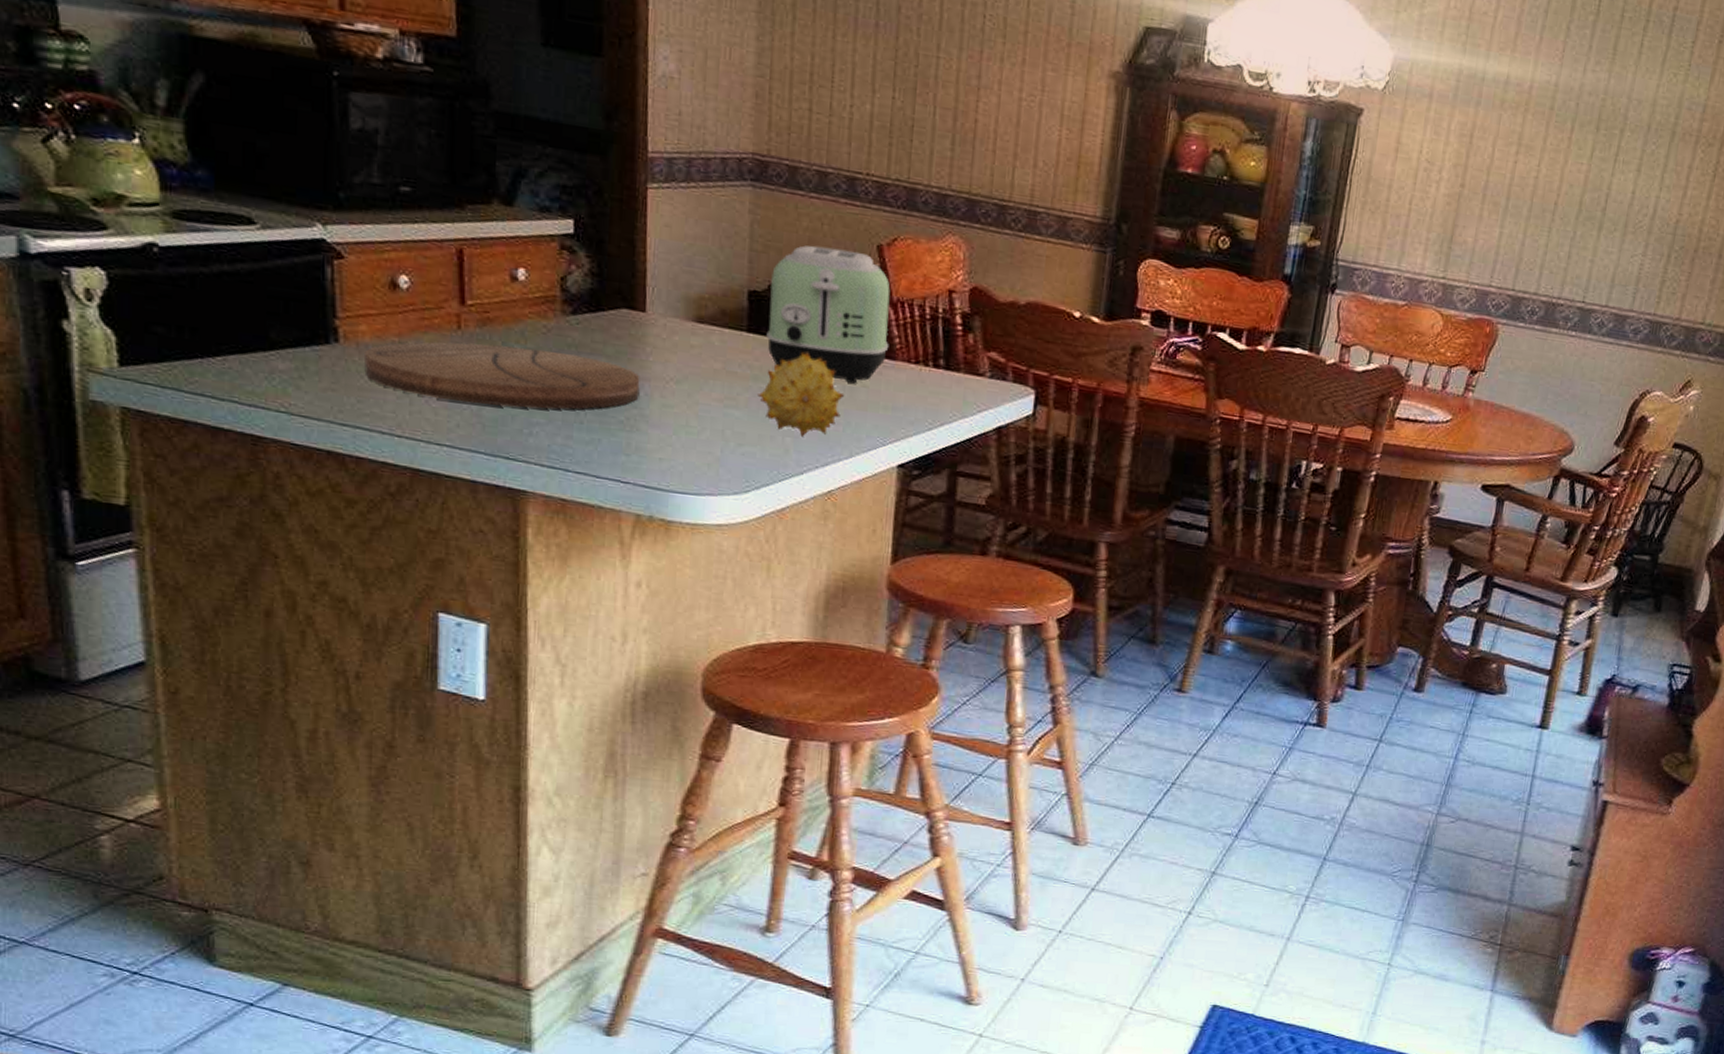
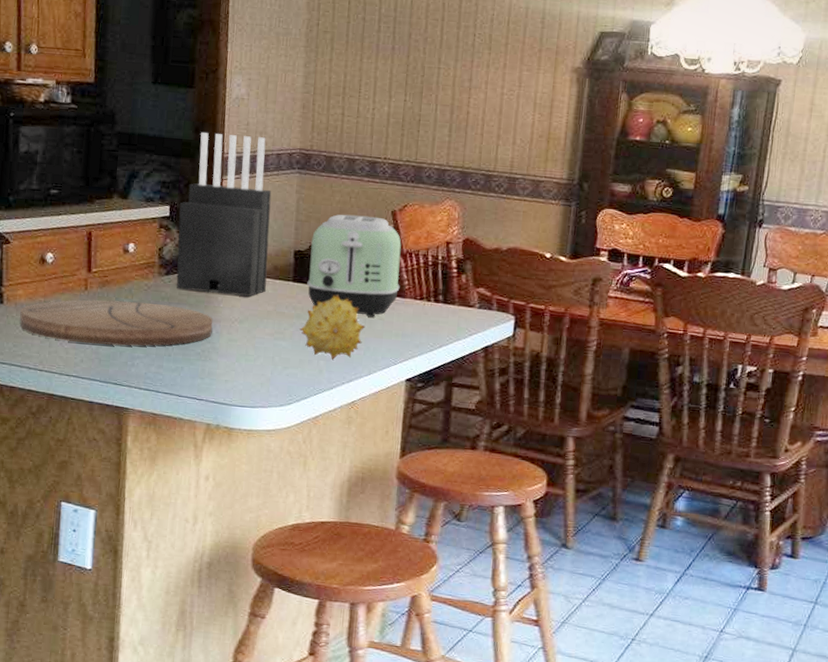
knife block: none [587,120,716,349] -> present [176,132,272,297]

